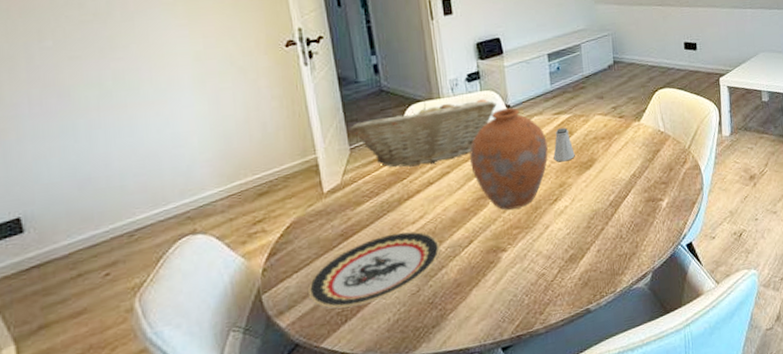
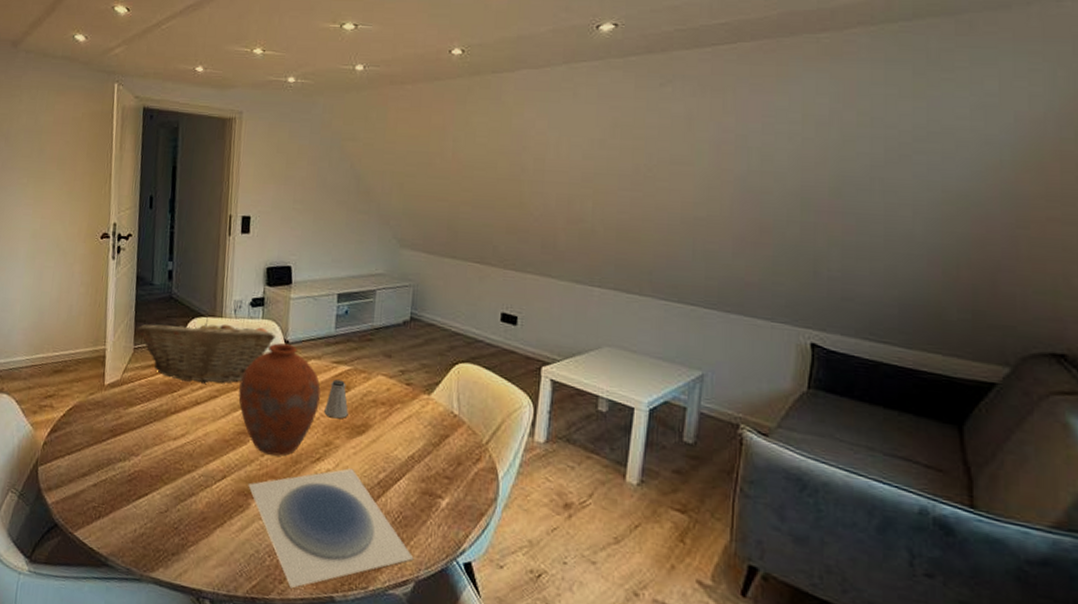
plate: present [307,232,441,309] -> none [73,443,195,507]
plate: none [495,199,649,315] -> present [248,468,414,589]

